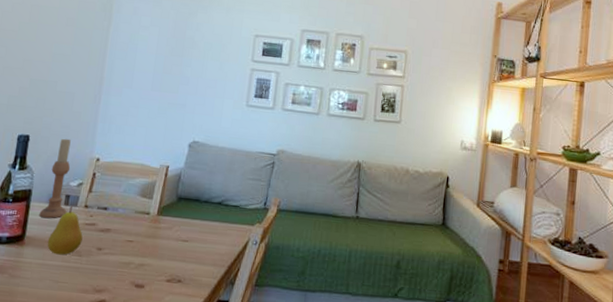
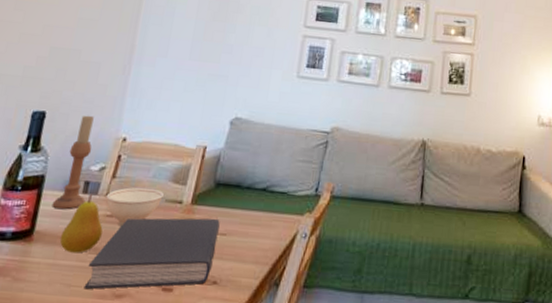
book: none [69,226,183,285] -> present [83,218,220,290]
bowl: none [84,200,133,233] -> present [106,187,164,227]

